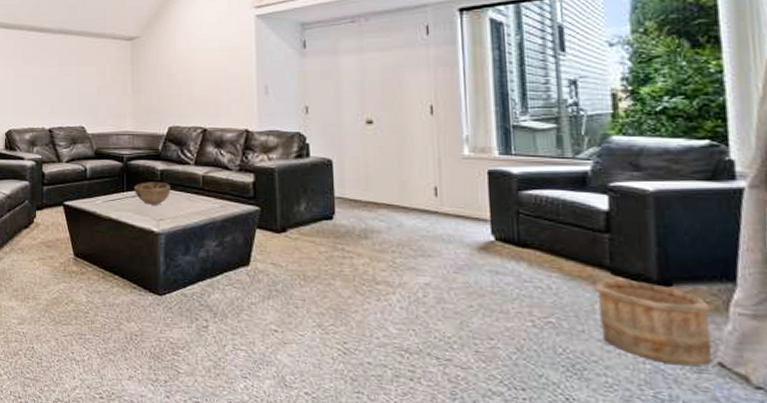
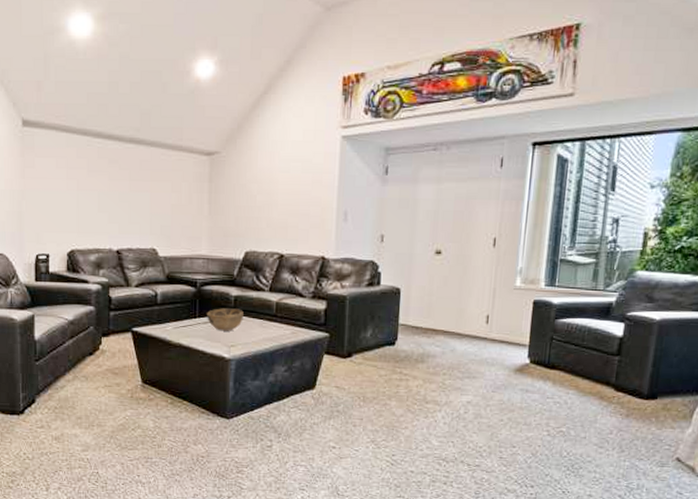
wooden bucket: present [594,279,712,367] -> none [599,395,681,462]

